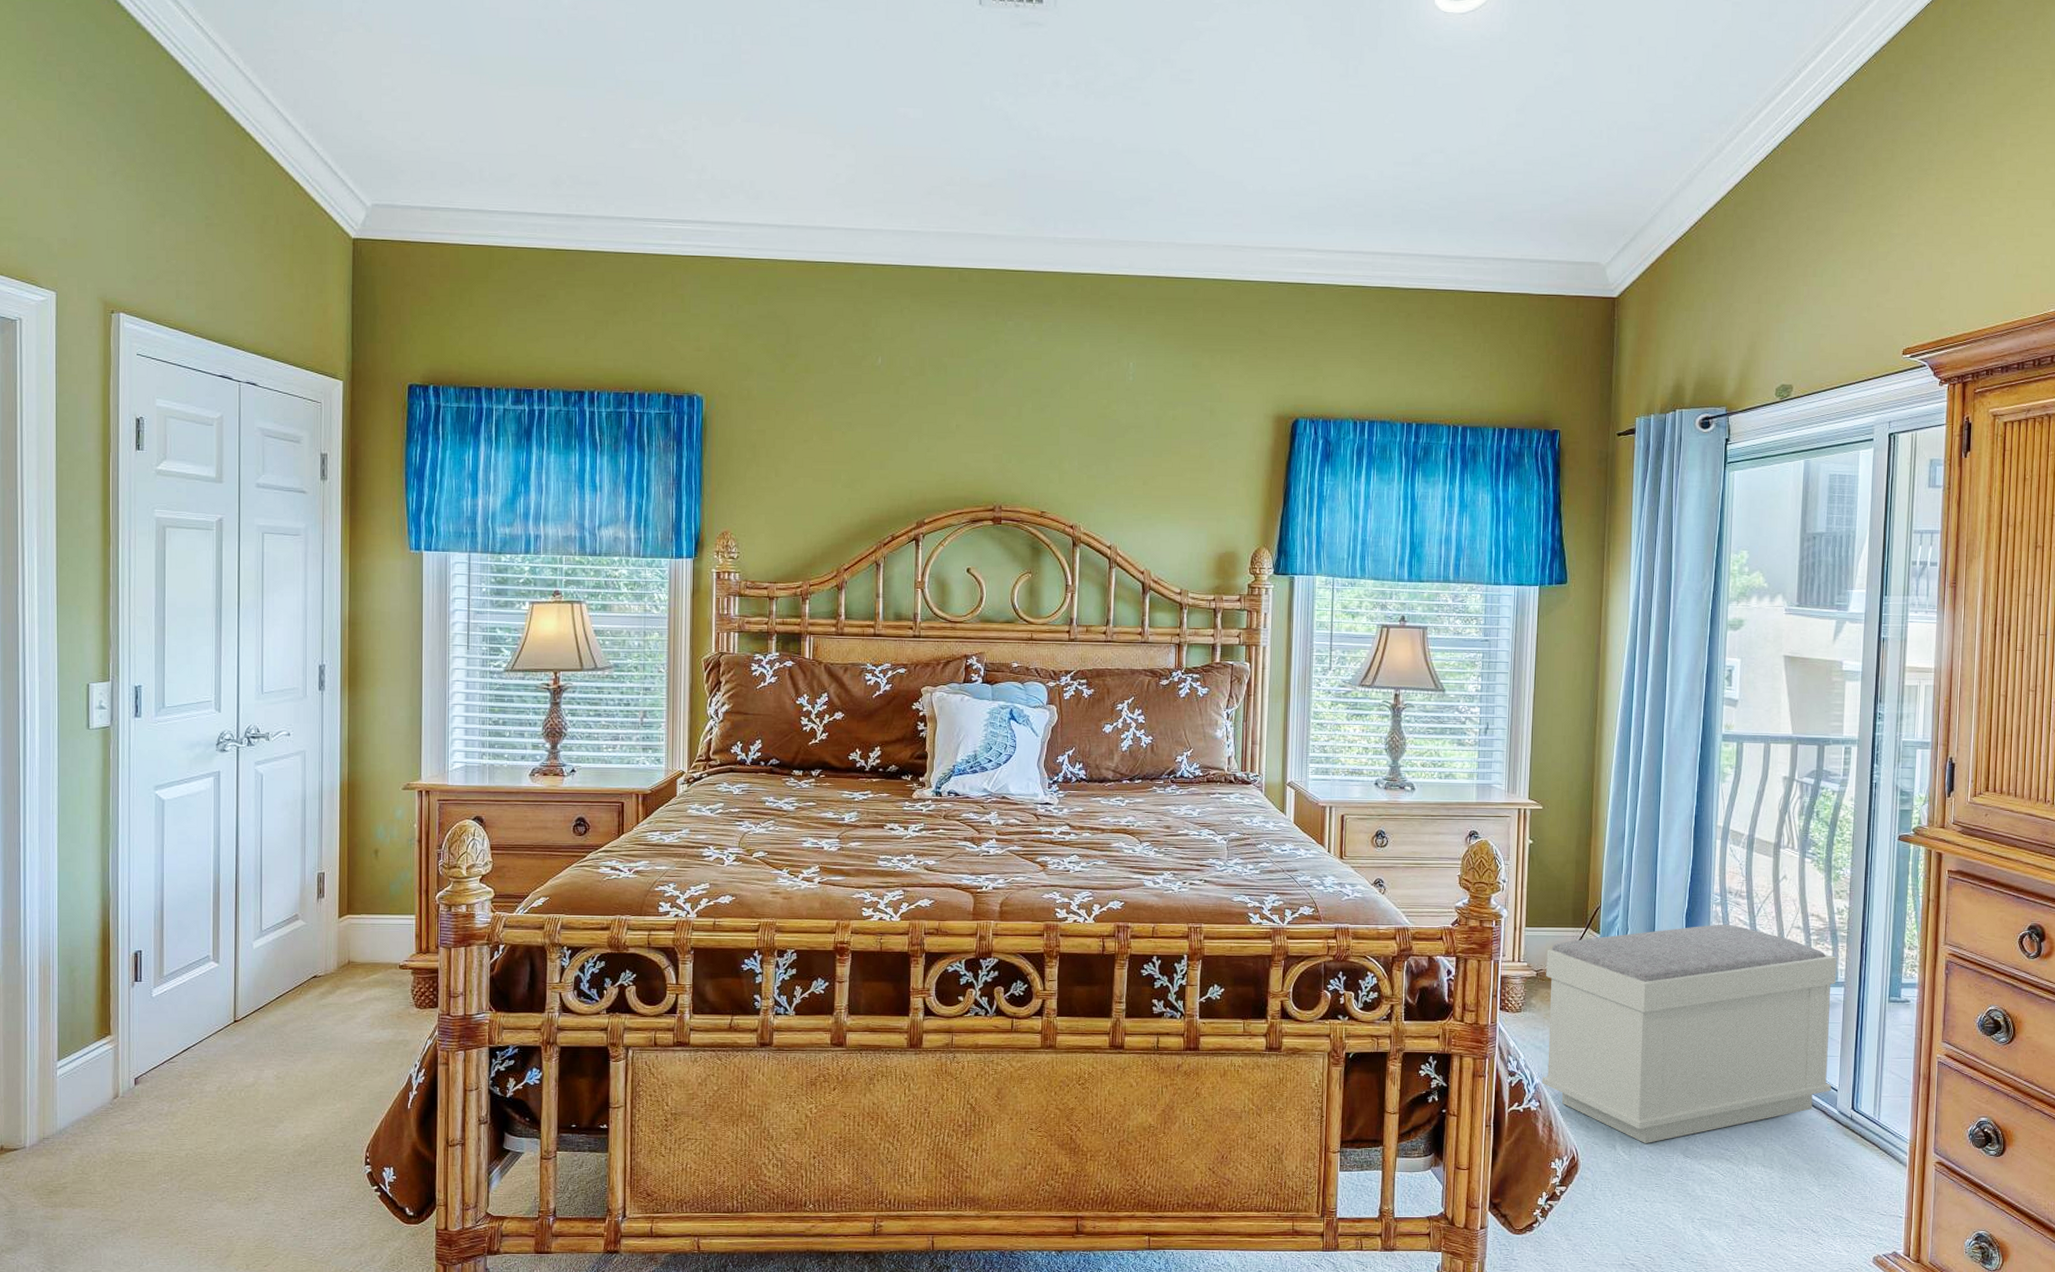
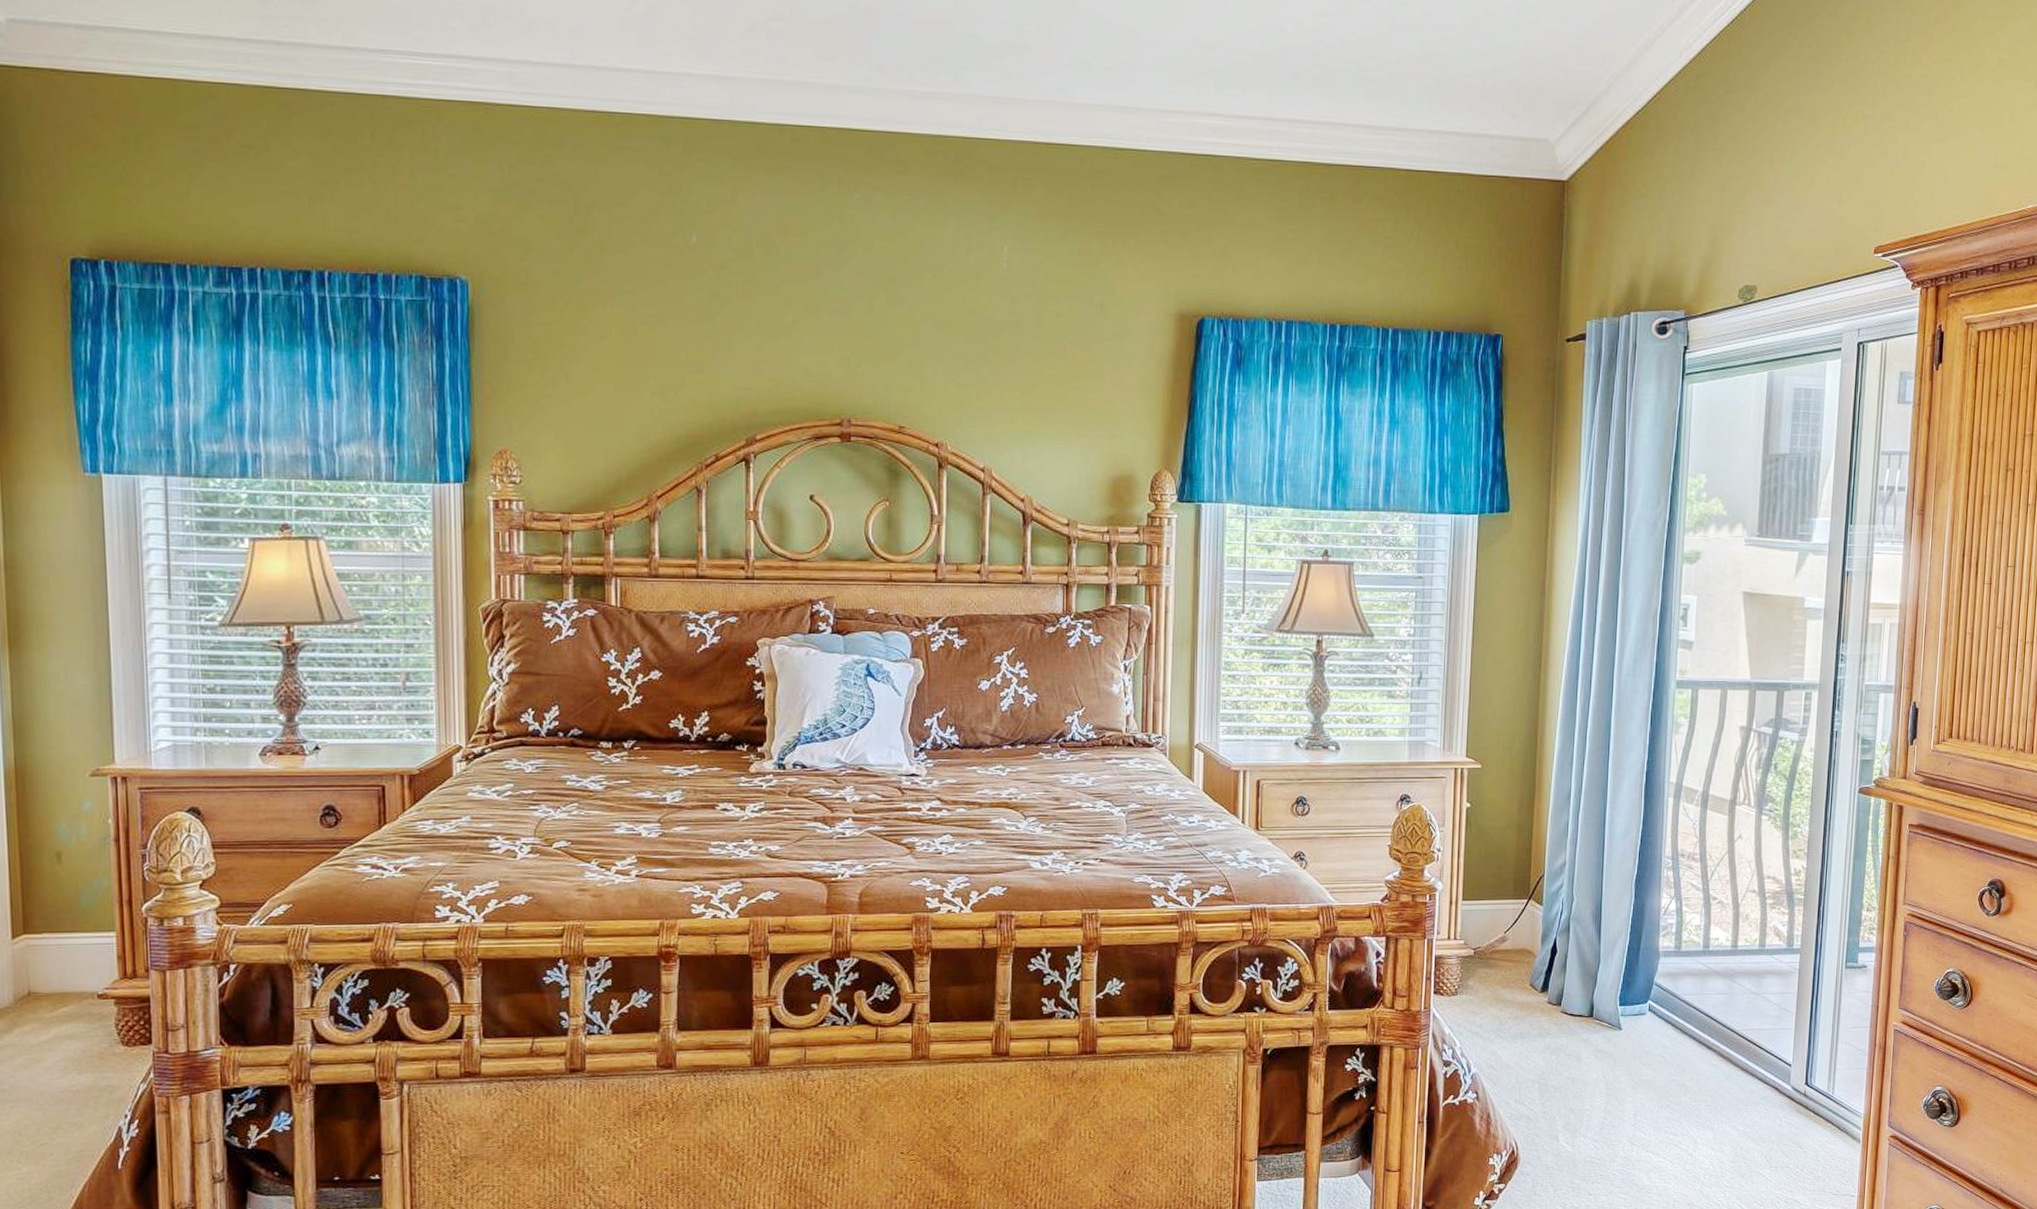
bench: present [1541,924,1837,1143] -> none [1479,890,1793,1132]

